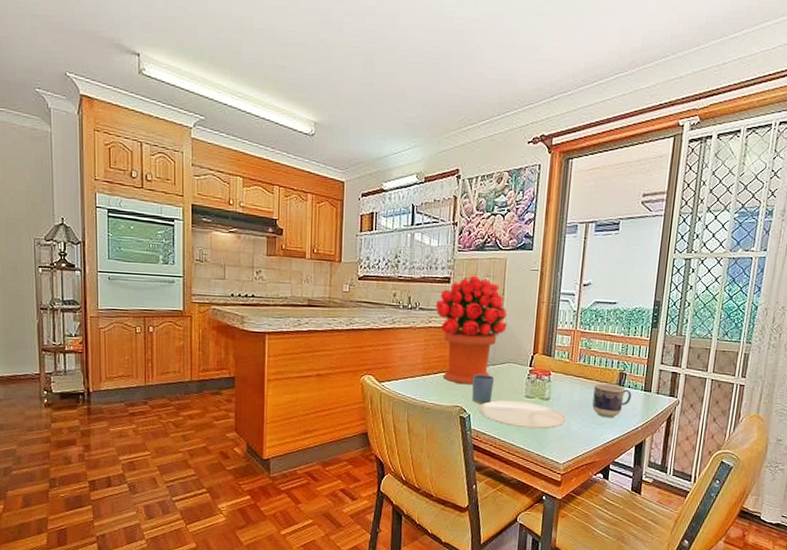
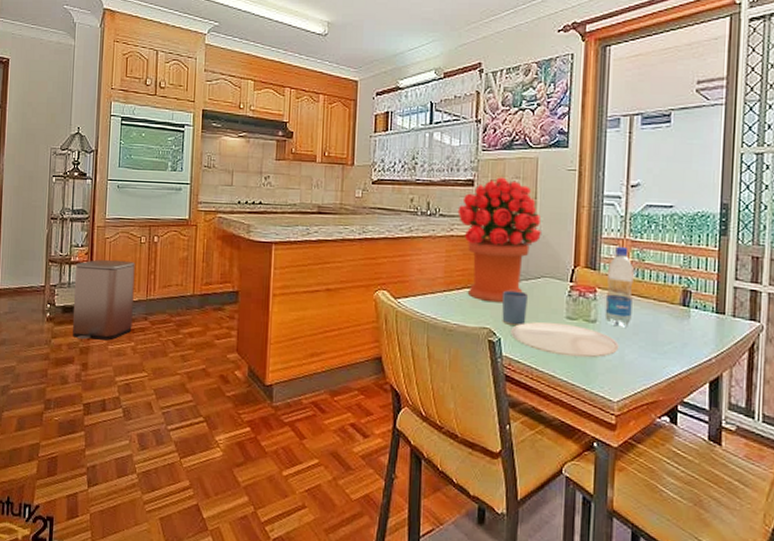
pedal bin: none [70,348,132,424] -> present [72,260,135,341]
bottle: none [556,336,582,404] -> present [604,246,634,327]
cup: present [592,382,632,418] -> none [650,302,700,347]

